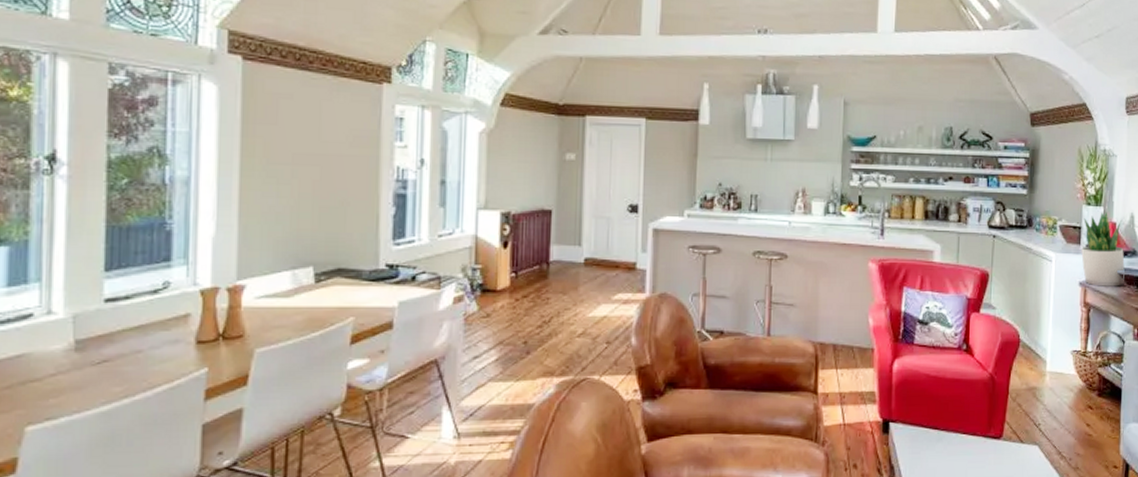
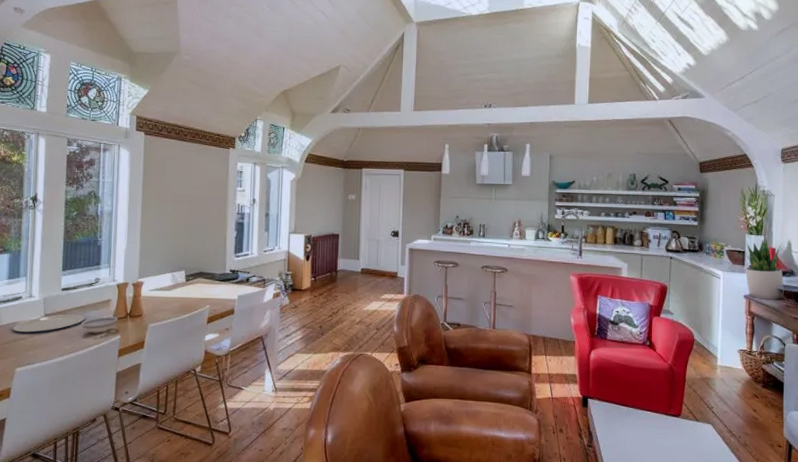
plate: none [18,338,147,370] -> present [13,314,85,333]
bowl: none [140,339,203,367] -> present [81,316,118,334]

